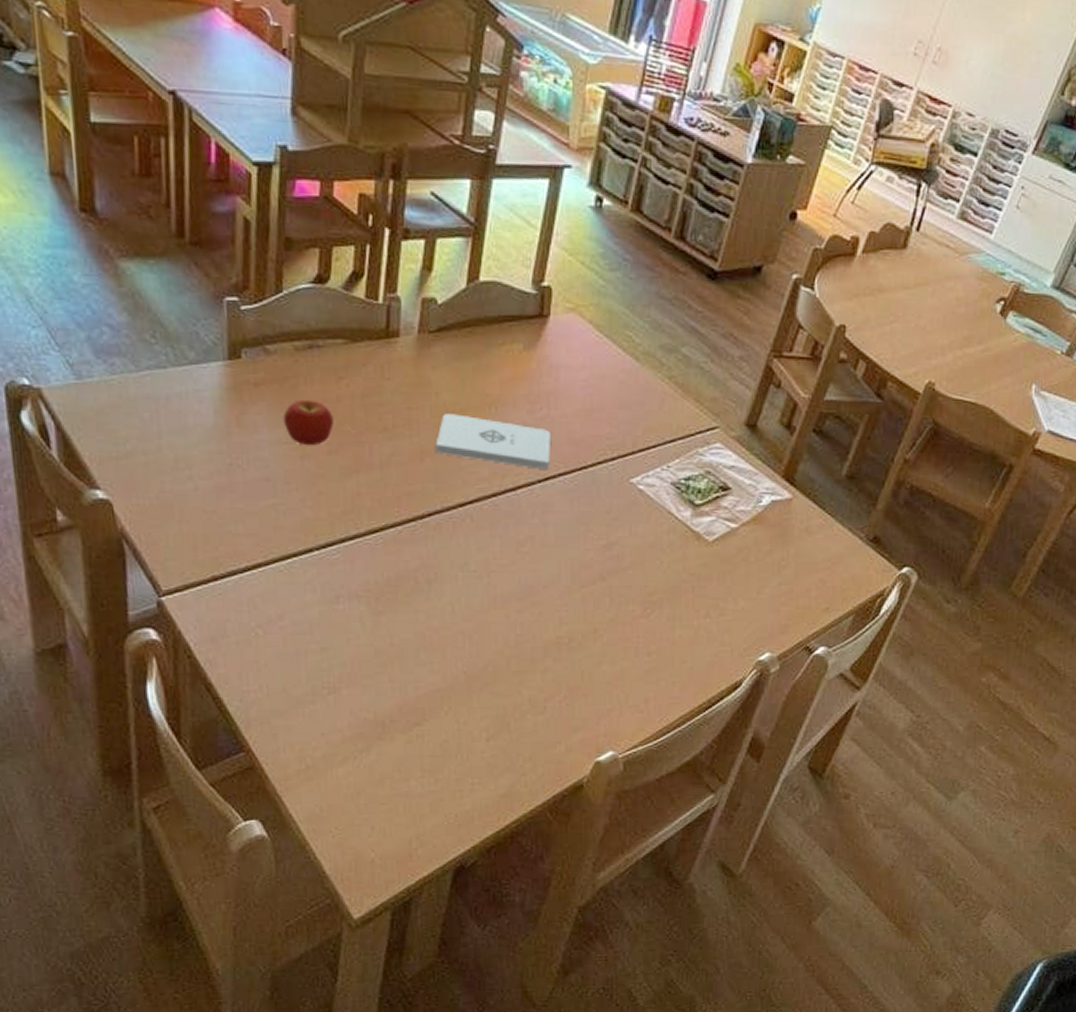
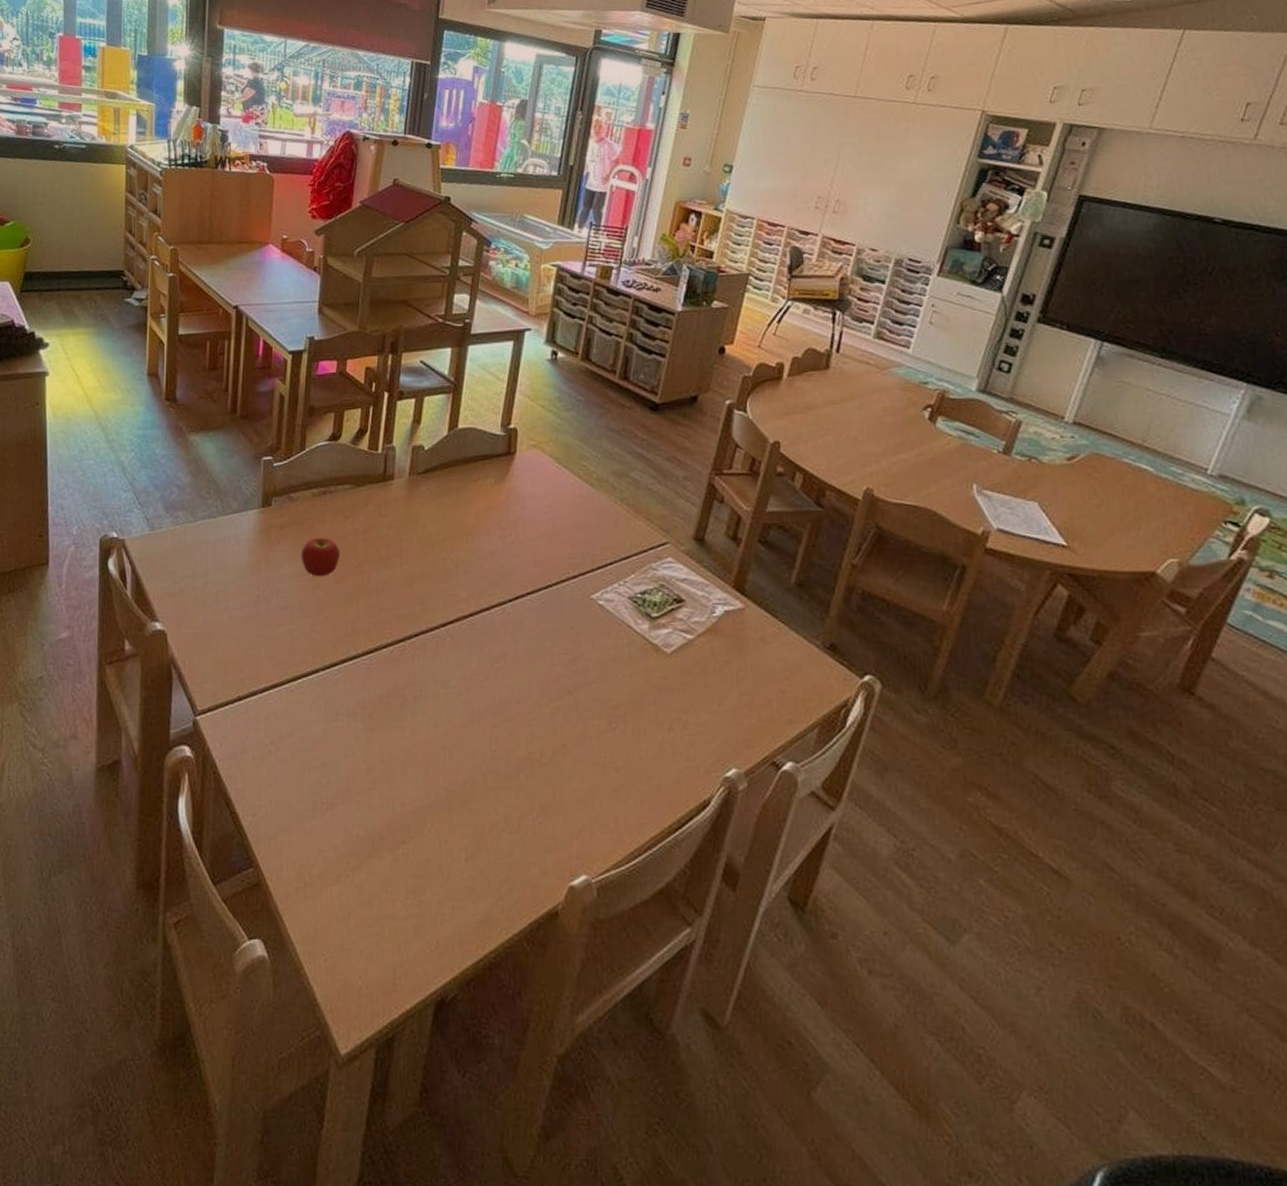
notepad: present [435,414,550,471] -> none [421,543,519,590]

